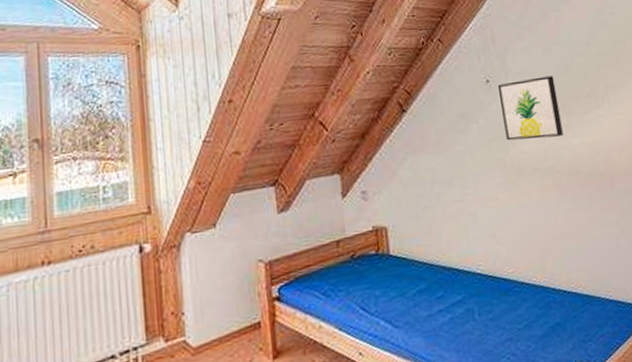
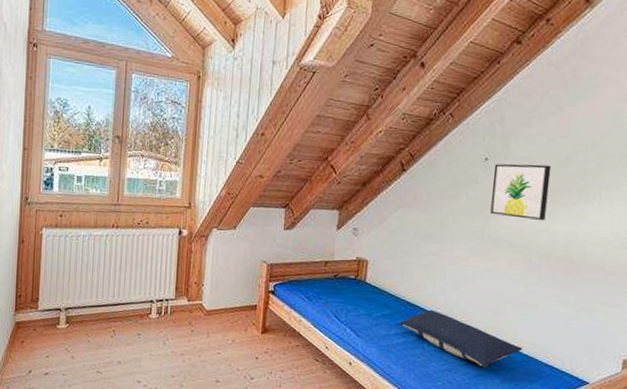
pillow: none [439,268,582,326] -> present [399,309,523,369]

